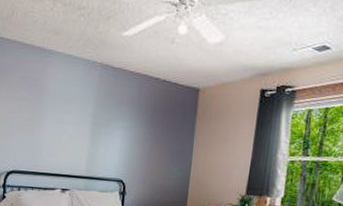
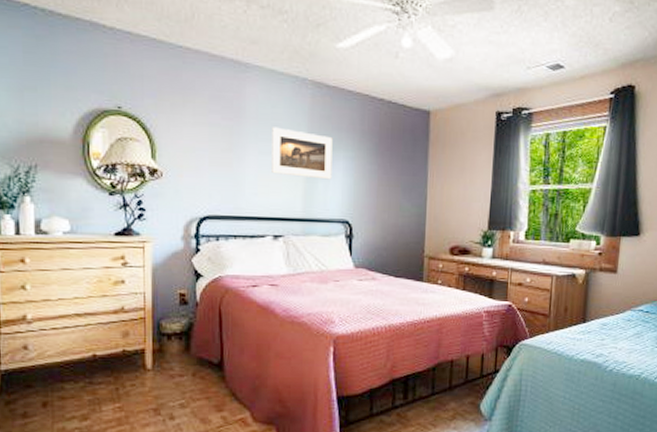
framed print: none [64,101,114,146] -> present [272,127,333,180]

